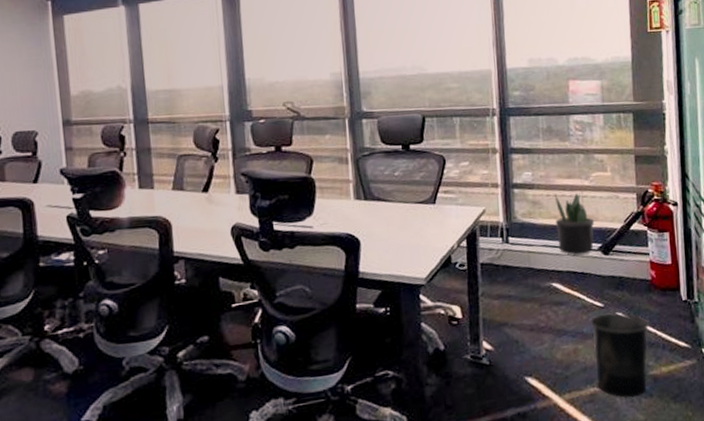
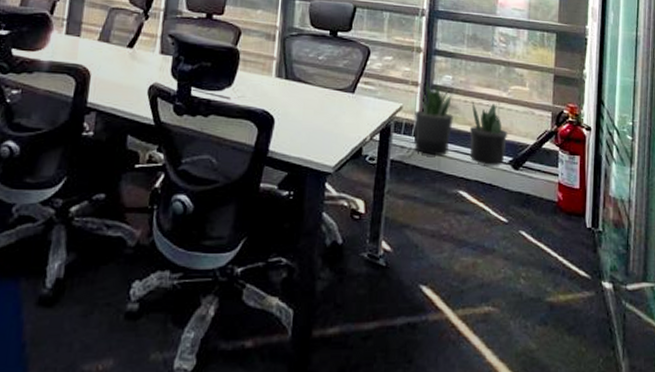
planter: none [497,180,539,254] -> present [413,80,455,156]
waste bin: present [590,313,650,398] -> none [492,230,552,323]

